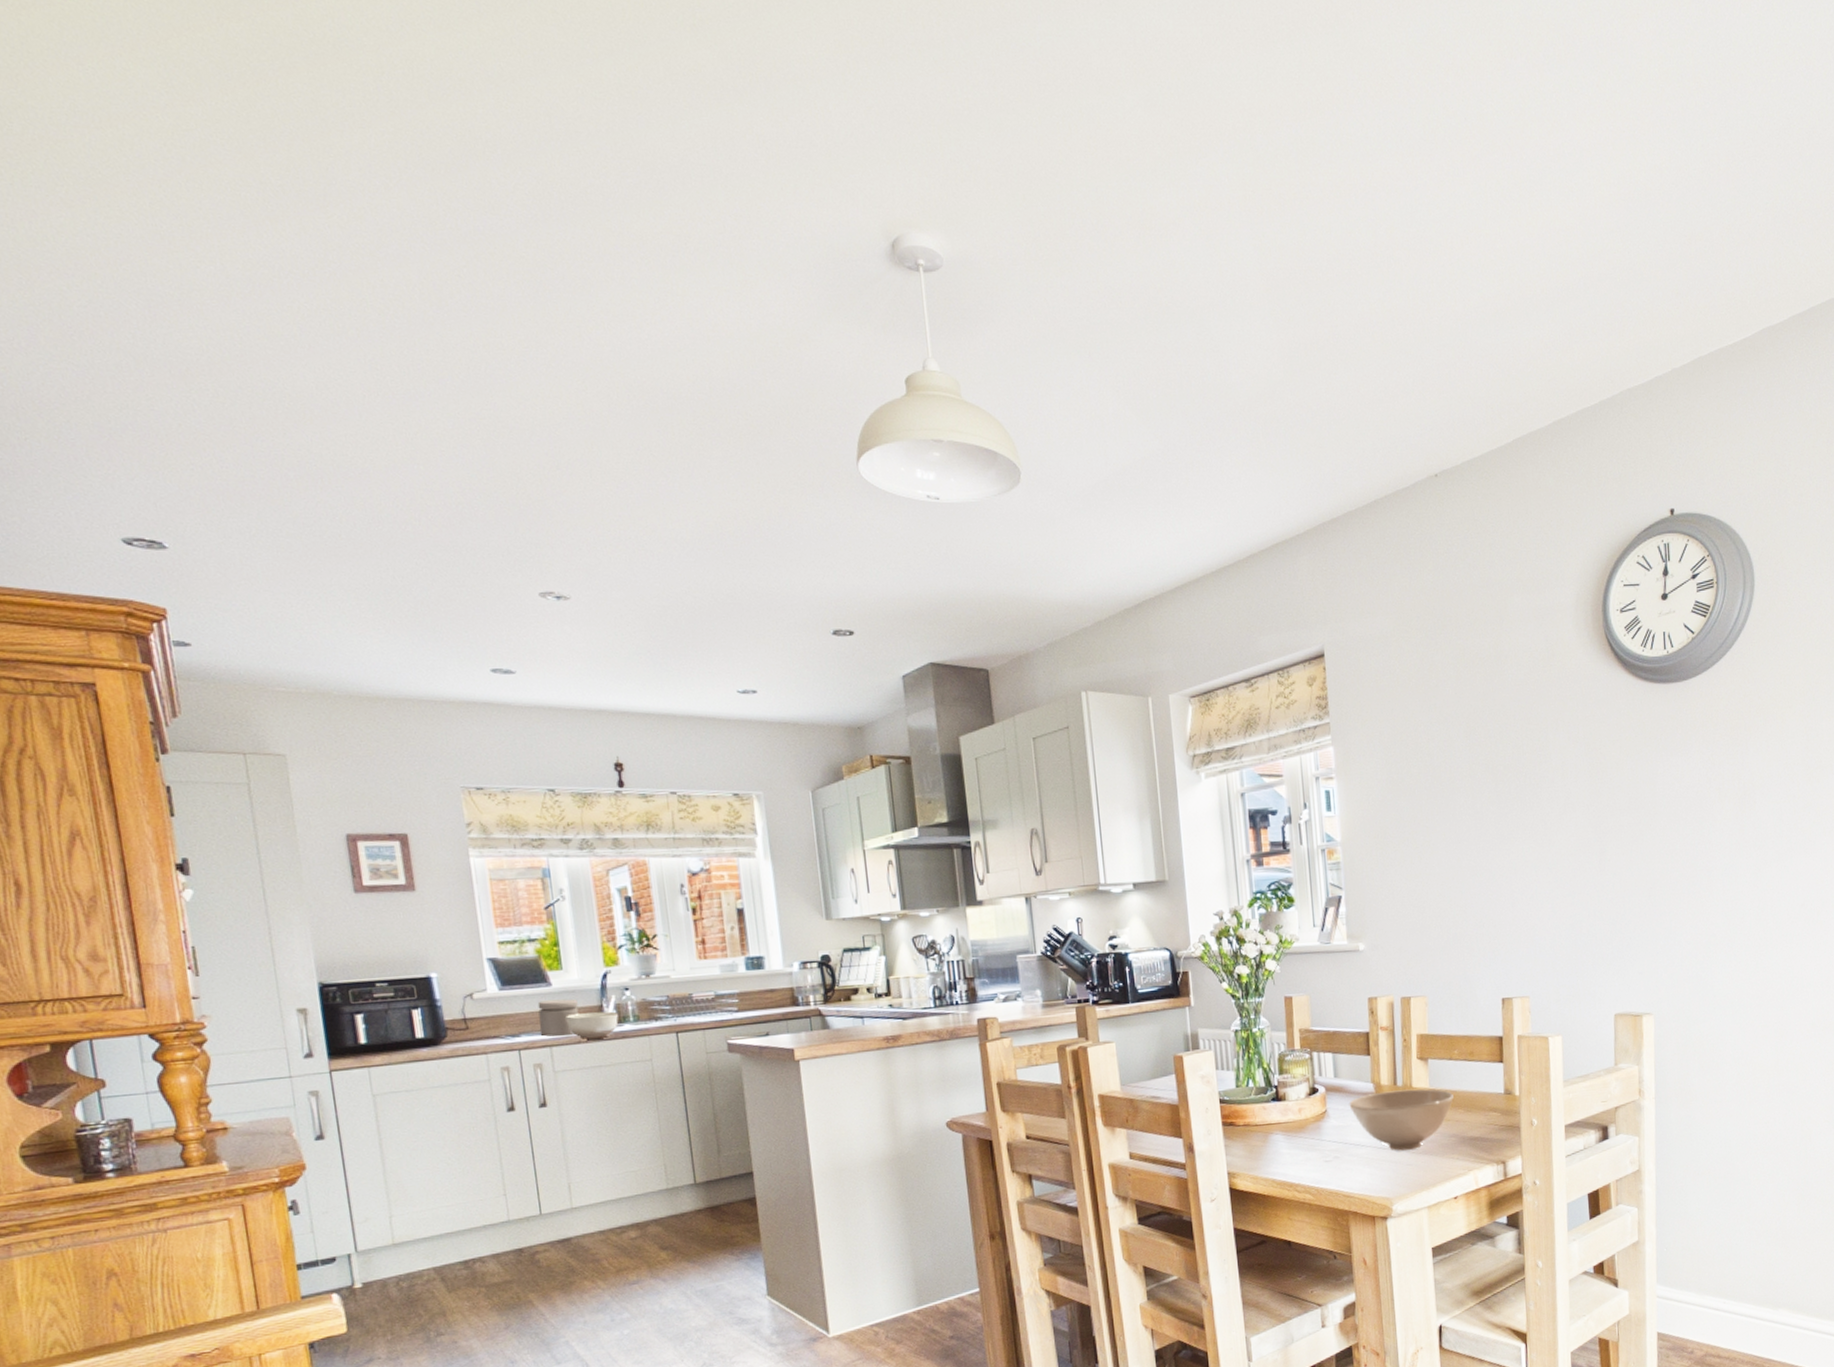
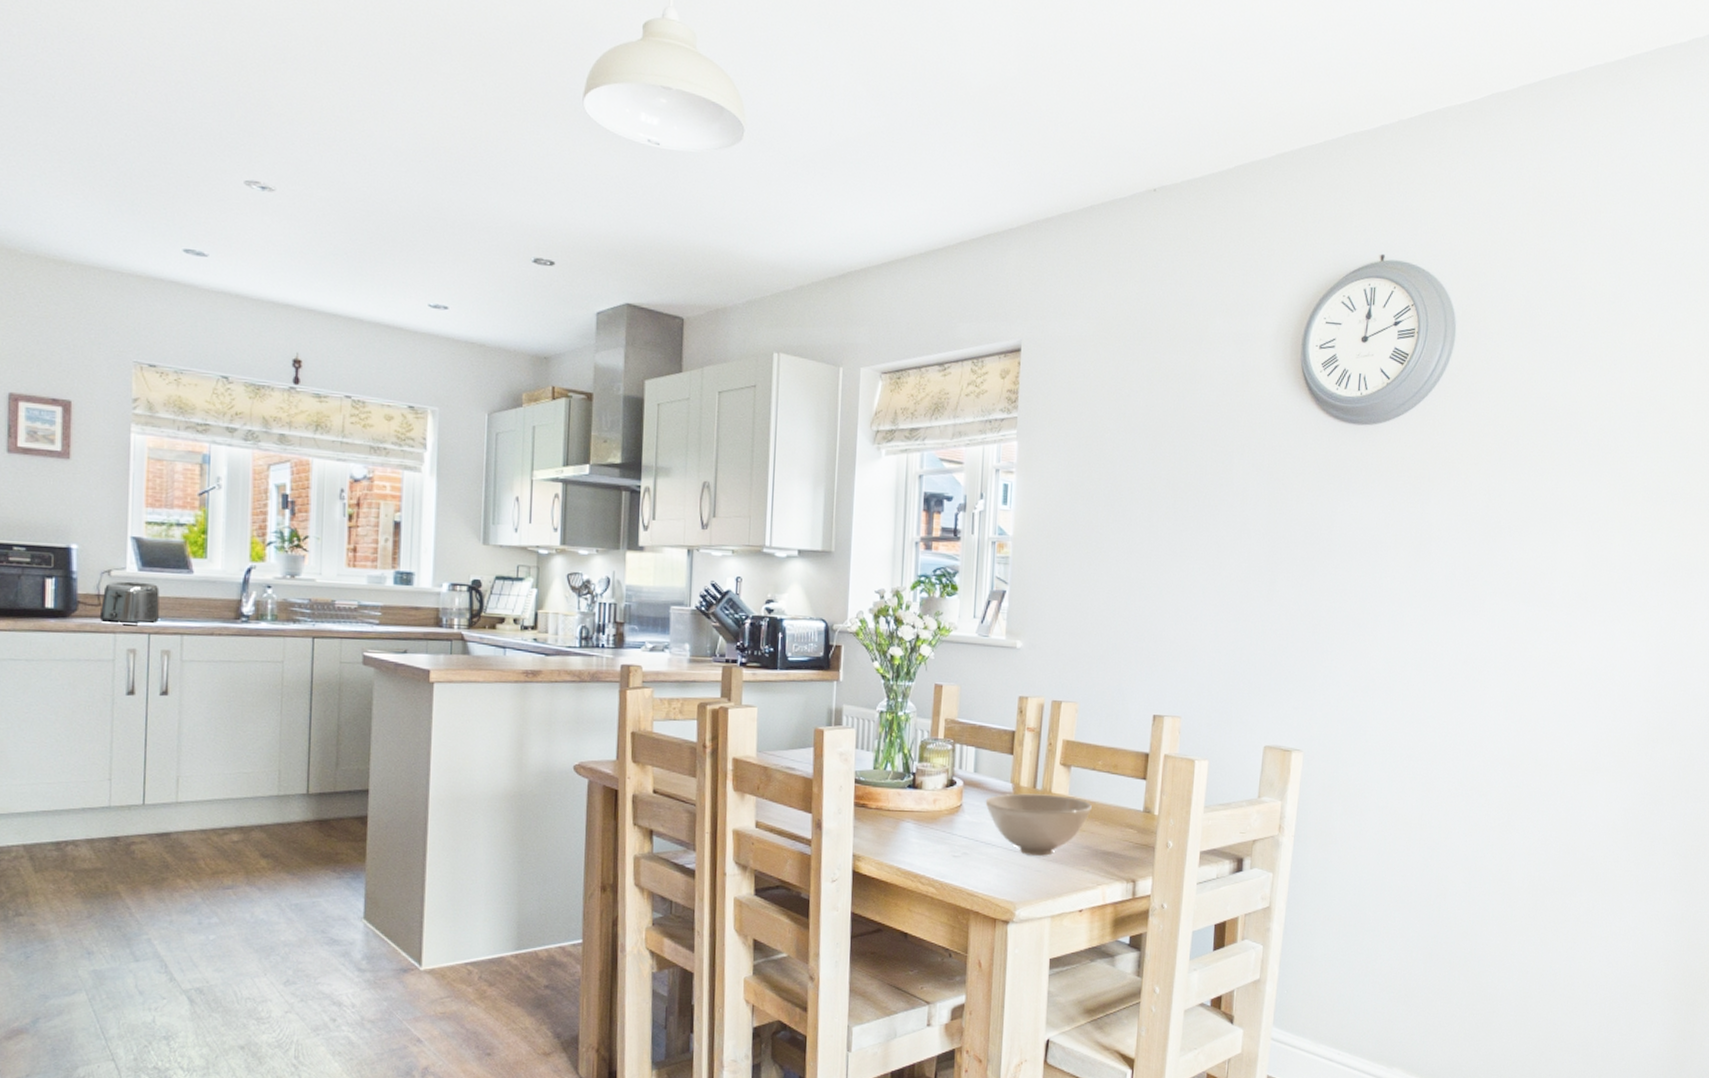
toaster: none [468,1001,526,1046] -> present [99,581,160,626]
jar: present [537,999,579,1038] -> none [173,587,217,627]
bowl: present [565,1011,619,1040] -> none [202,604,257,633]

